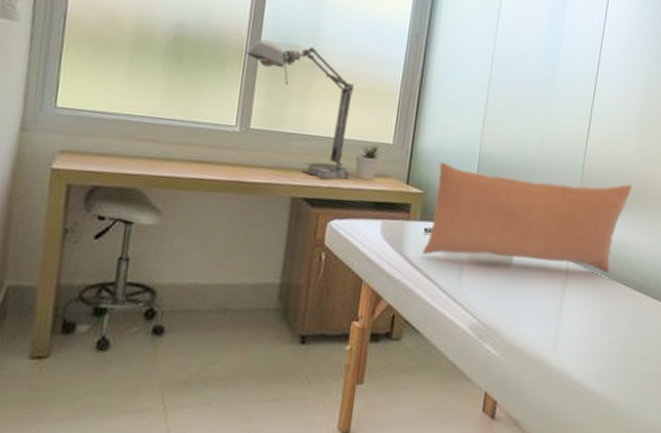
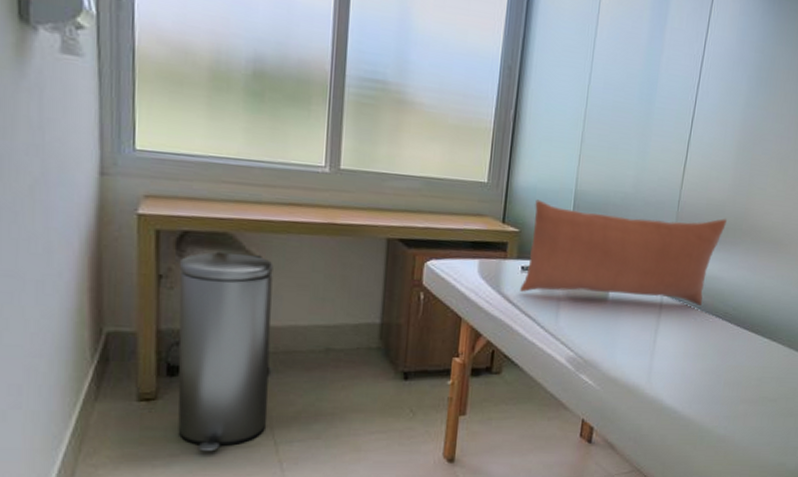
pedal bin: none [66,207,178,416] -> present [178,251,274,452]
desk lamp: present [246,39,357,180] -> none [331,73,452,221]
potted plant: present [355,143,380,181] -> none [450,182,475,220]

